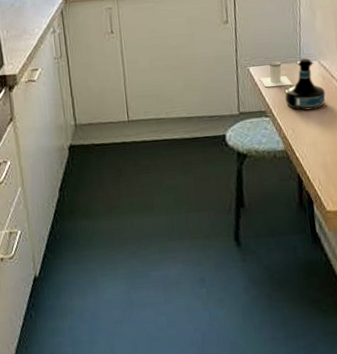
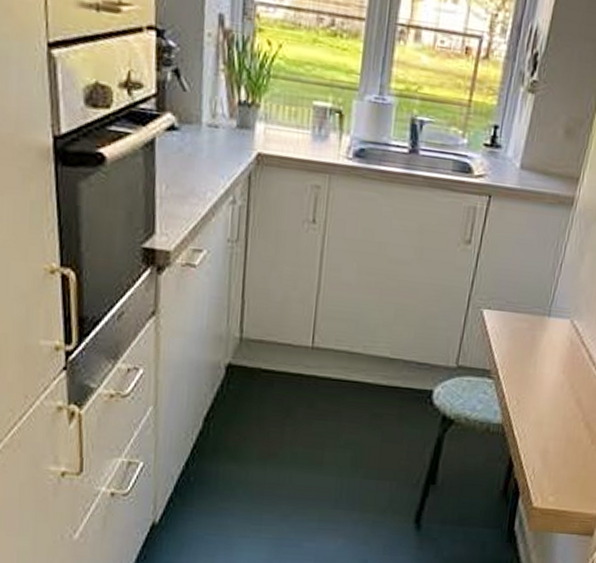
salt shaker: present [259,61,292,88] -> none [492,308,532,344]
tequila bottle: present [284,58,326,111] -> none [517,312,569,381]

